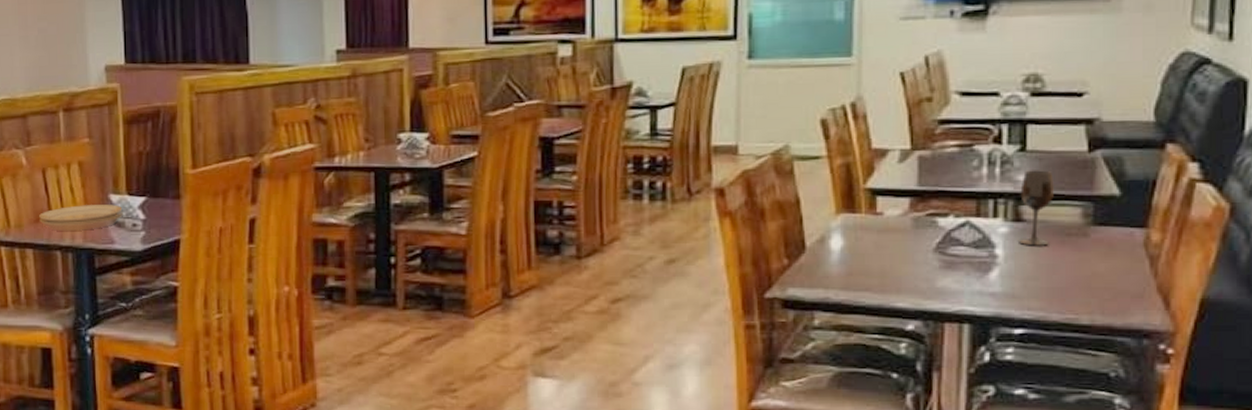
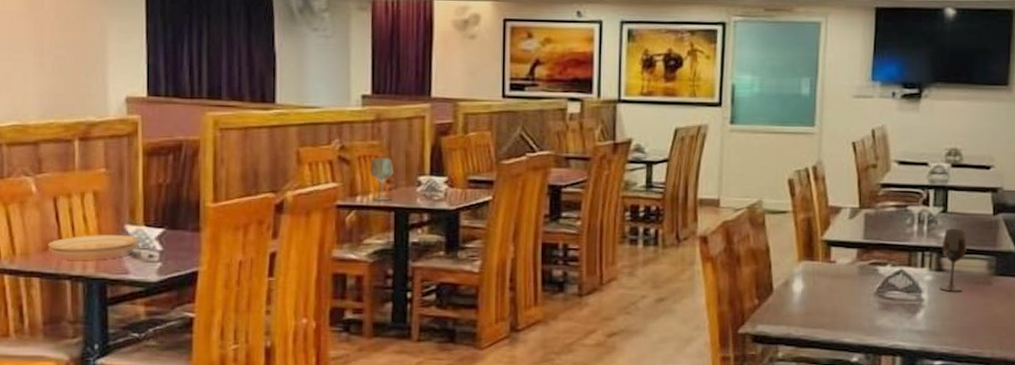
wine glass: none [347,115,372,161] -> present [370,158,394,201]

